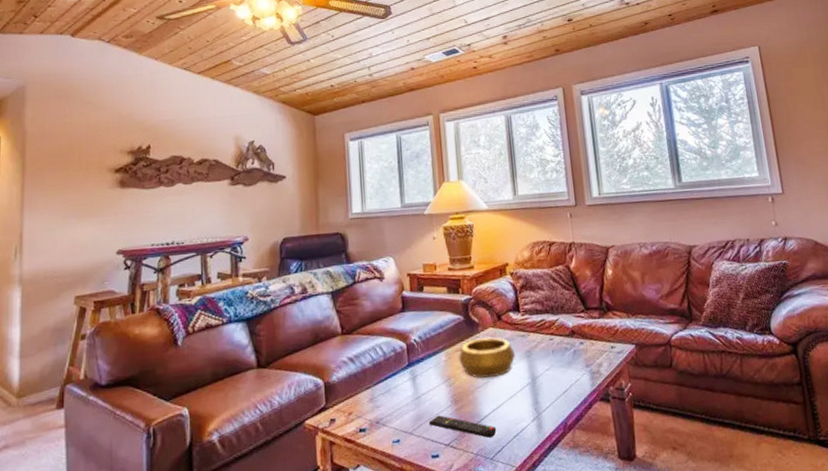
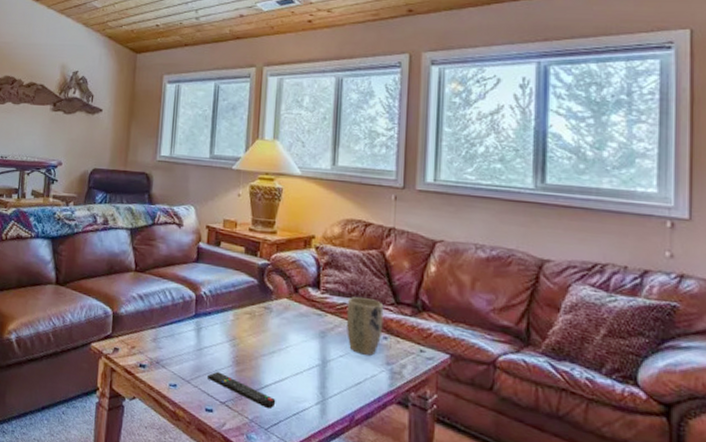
decorative bowl: present [459,336,516,379] -> none [247,305,309,350]
plant pot: none [545,310,578,364] -> present [346,297,384,356]

